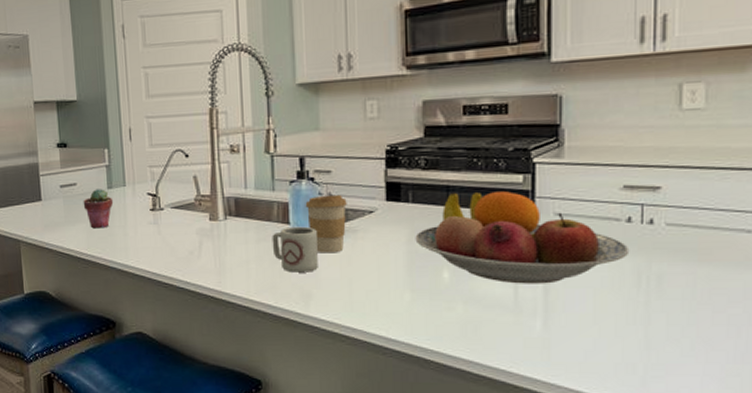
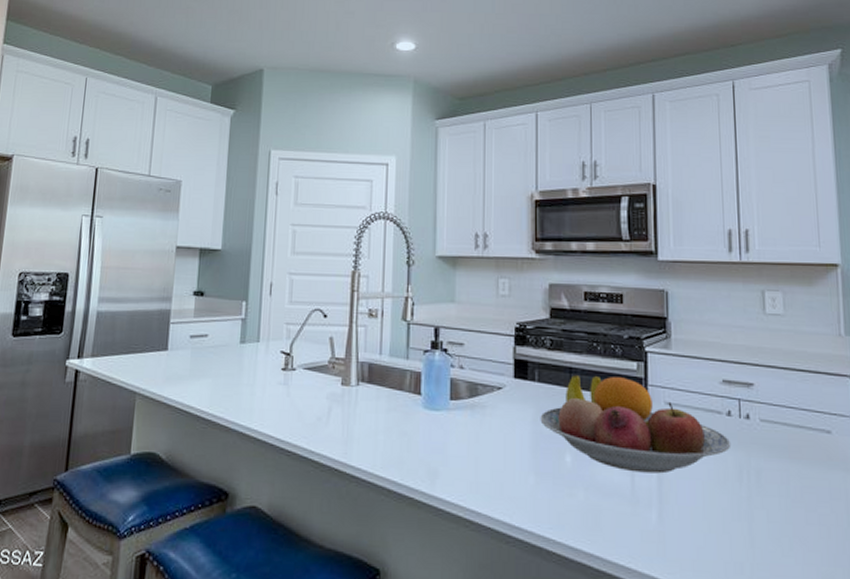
potted succulent: present [83,189,114,229] -> none [211,342,245,386]
cup: present [272,226,318,273] -> none [402,397,447,448]
coffee cup: present [305,194,347,253] -> none [437,367,477,429]

